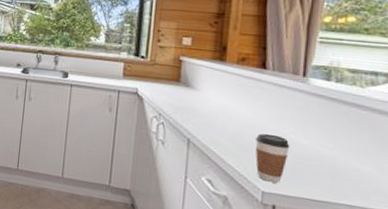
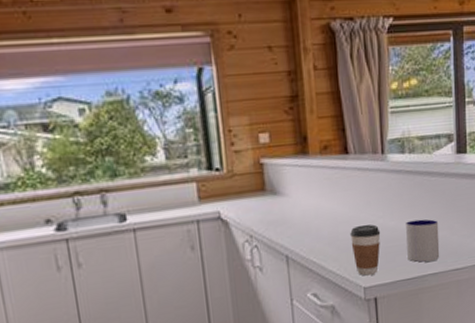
mug: none [318,144,364,193] -> present [406,219,440,263]

